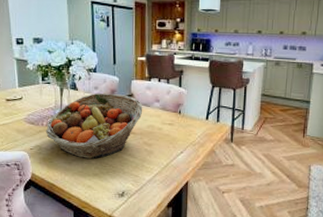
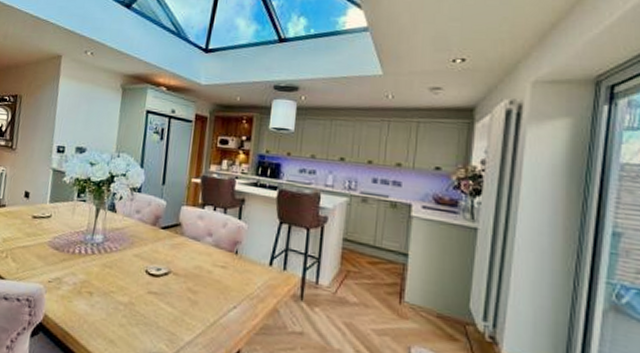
fruit basket: present [46,93,143,159] -> none [70,218,192,304]

